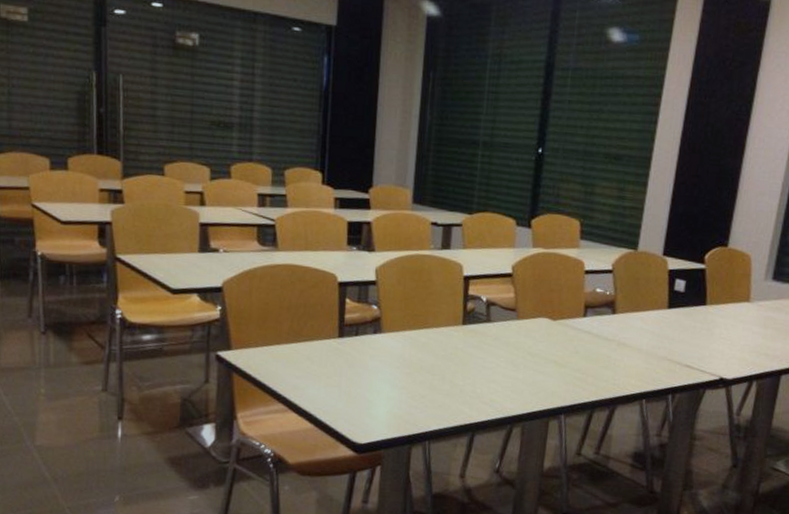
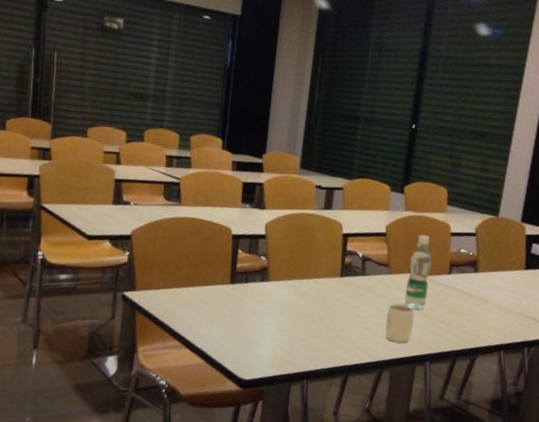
mug: none [514,352,547,395] -> present [385,304,415,343]
bottle: none [534,273,564,357] -> present [404,234,432,309]

